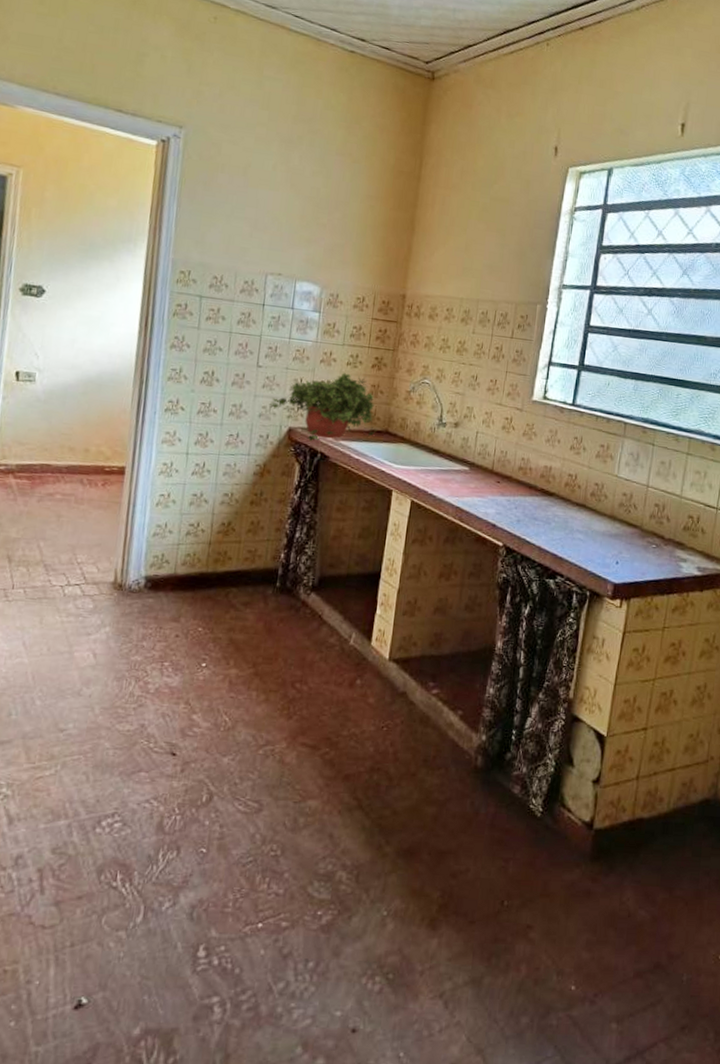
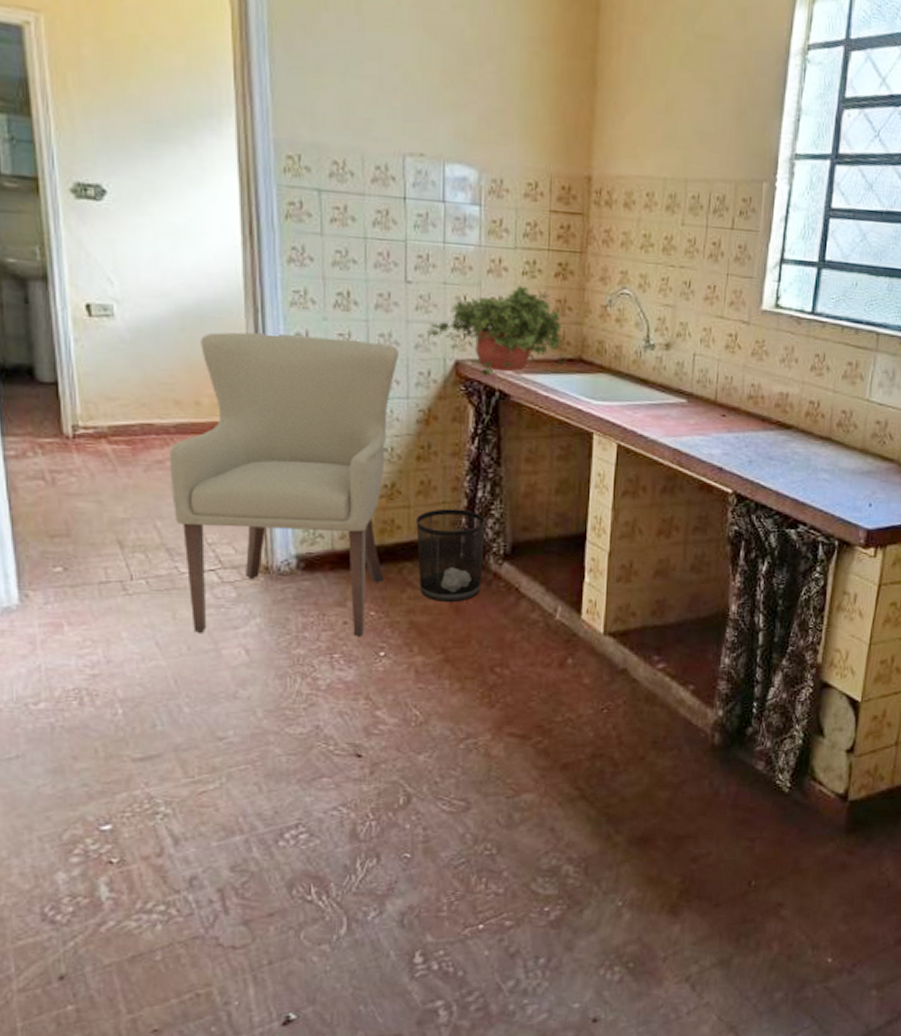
chair: none [54,397,246,648] -> present [169,332,398,636]
waste bin: none [241,545,300,624] -> present [416,508,486,602]

